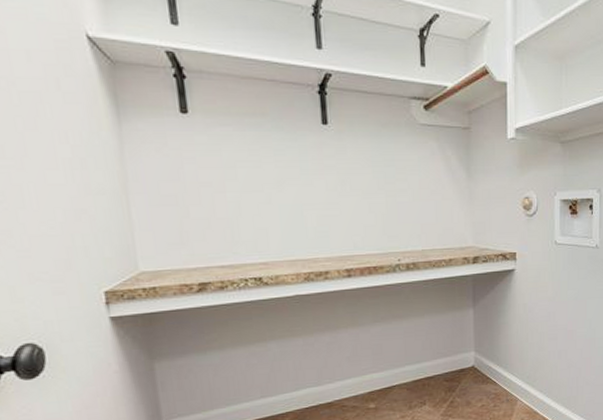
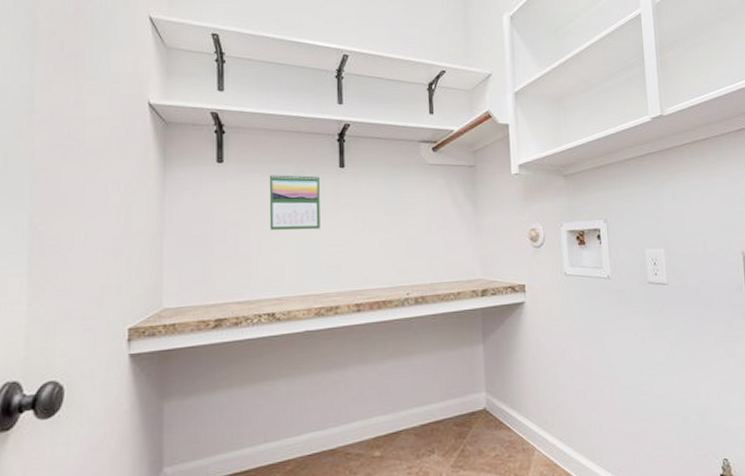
calendar: none [243,129,305,192] -> present [269,173,320,231]

